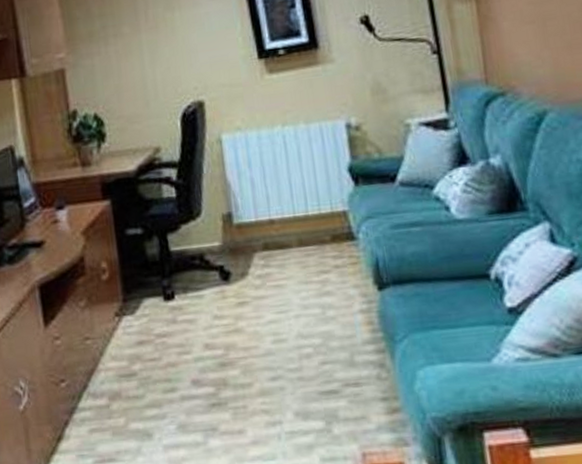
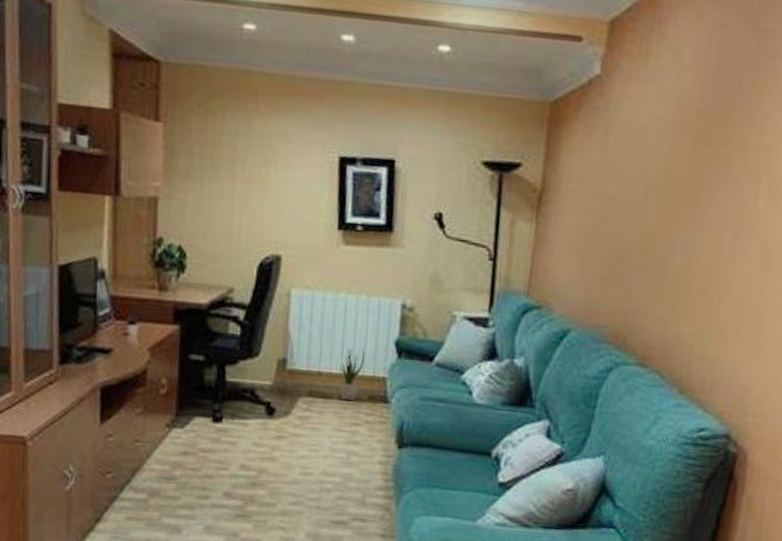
potted plant: none [293,184,320,246] -> present [339,349,365,400]

